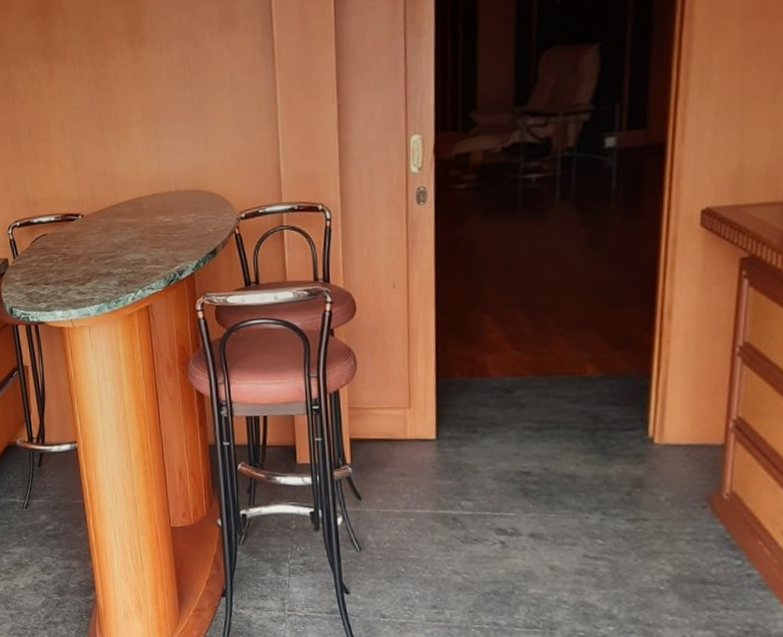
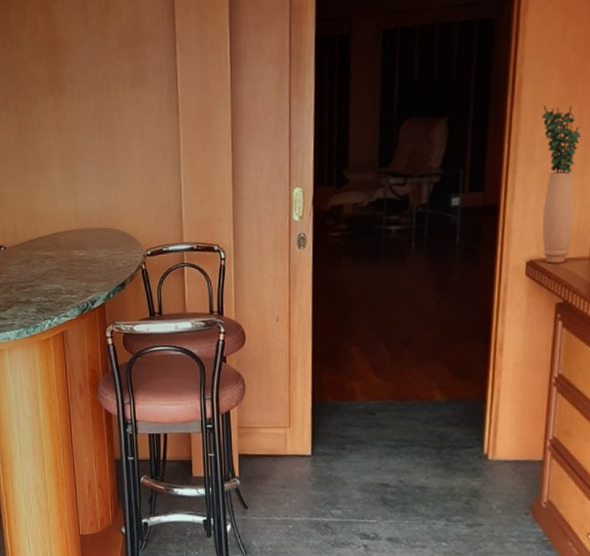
vase: none [720,19,773,211] -> present [542,105,582,264]

